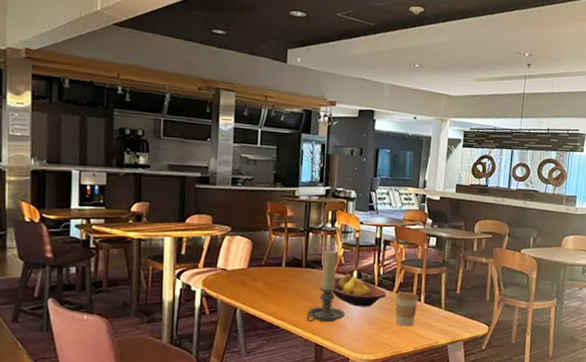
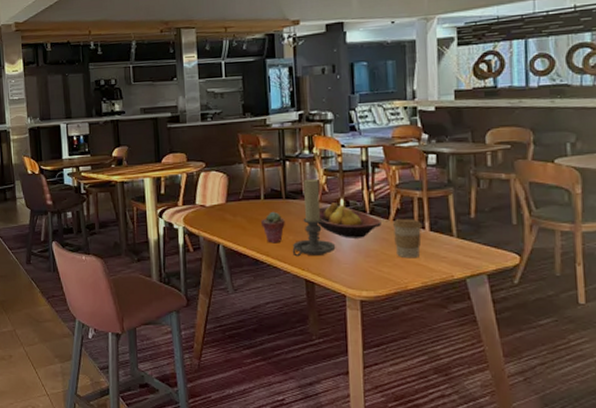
potted succulent: none [280,278,302,309] -> present [261,211,285,244]

